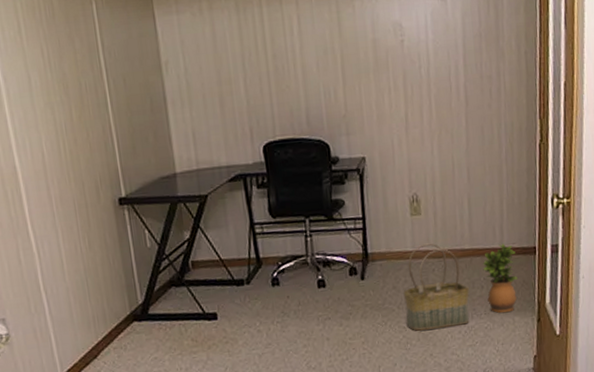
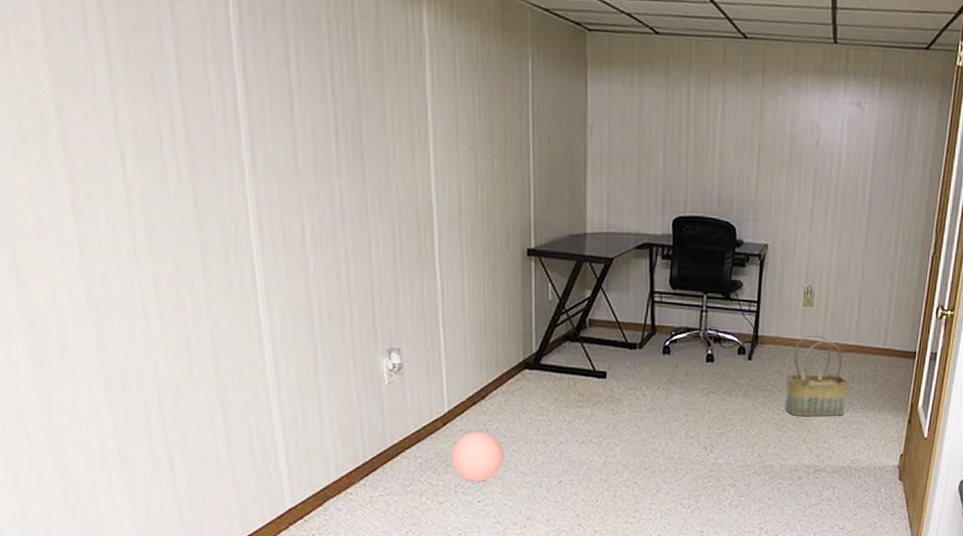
potted plant: present [483,243,518,313] -> none [864,344,896,410]

